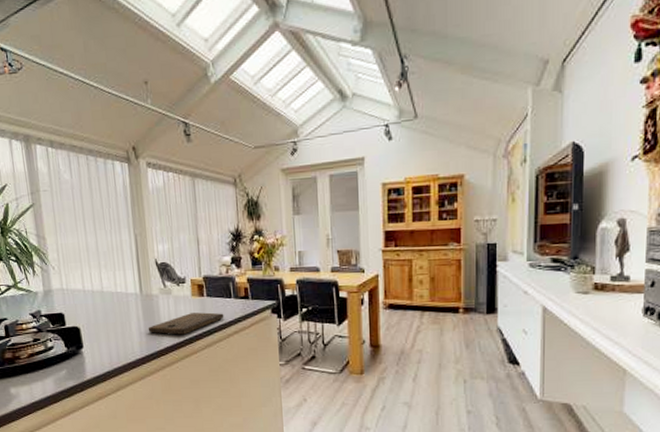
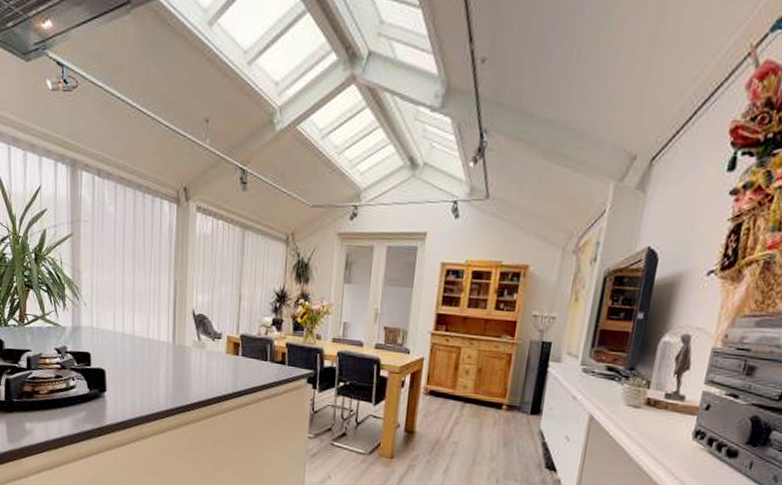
cutting board: present [148,312,224,335] -> none [176,371,257,393]

